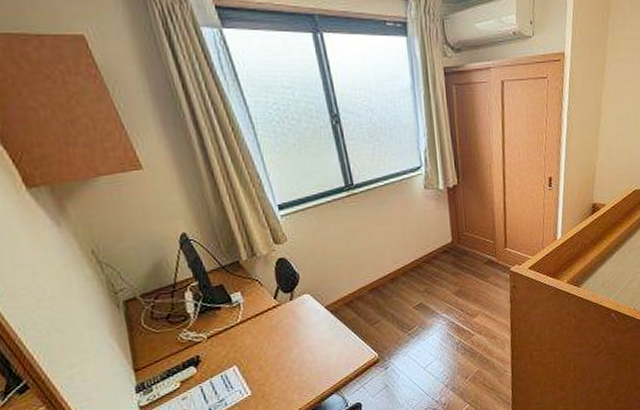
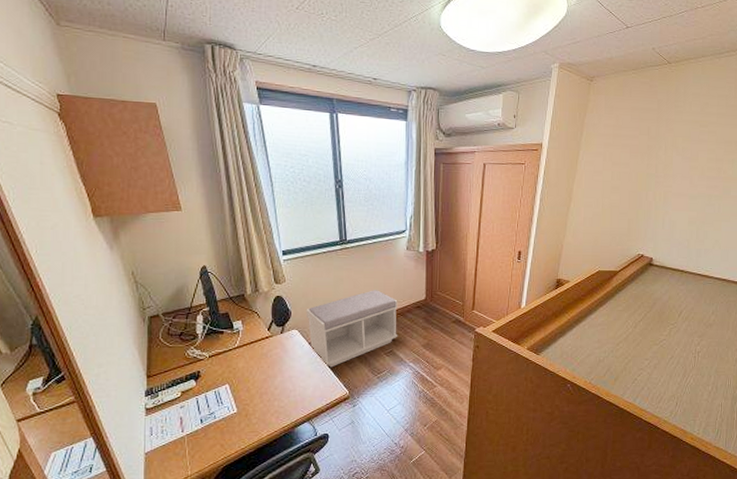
bench: none [316,238,426,331] -> present [306,290,398,368]

